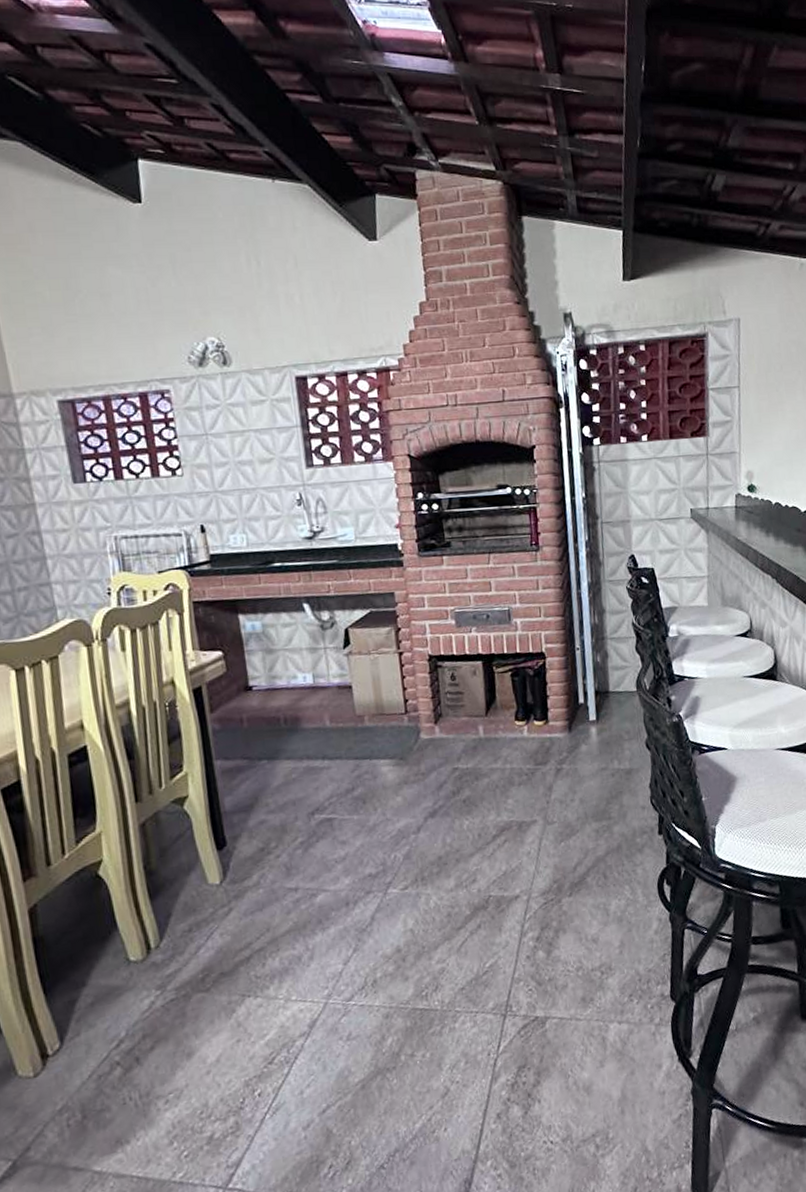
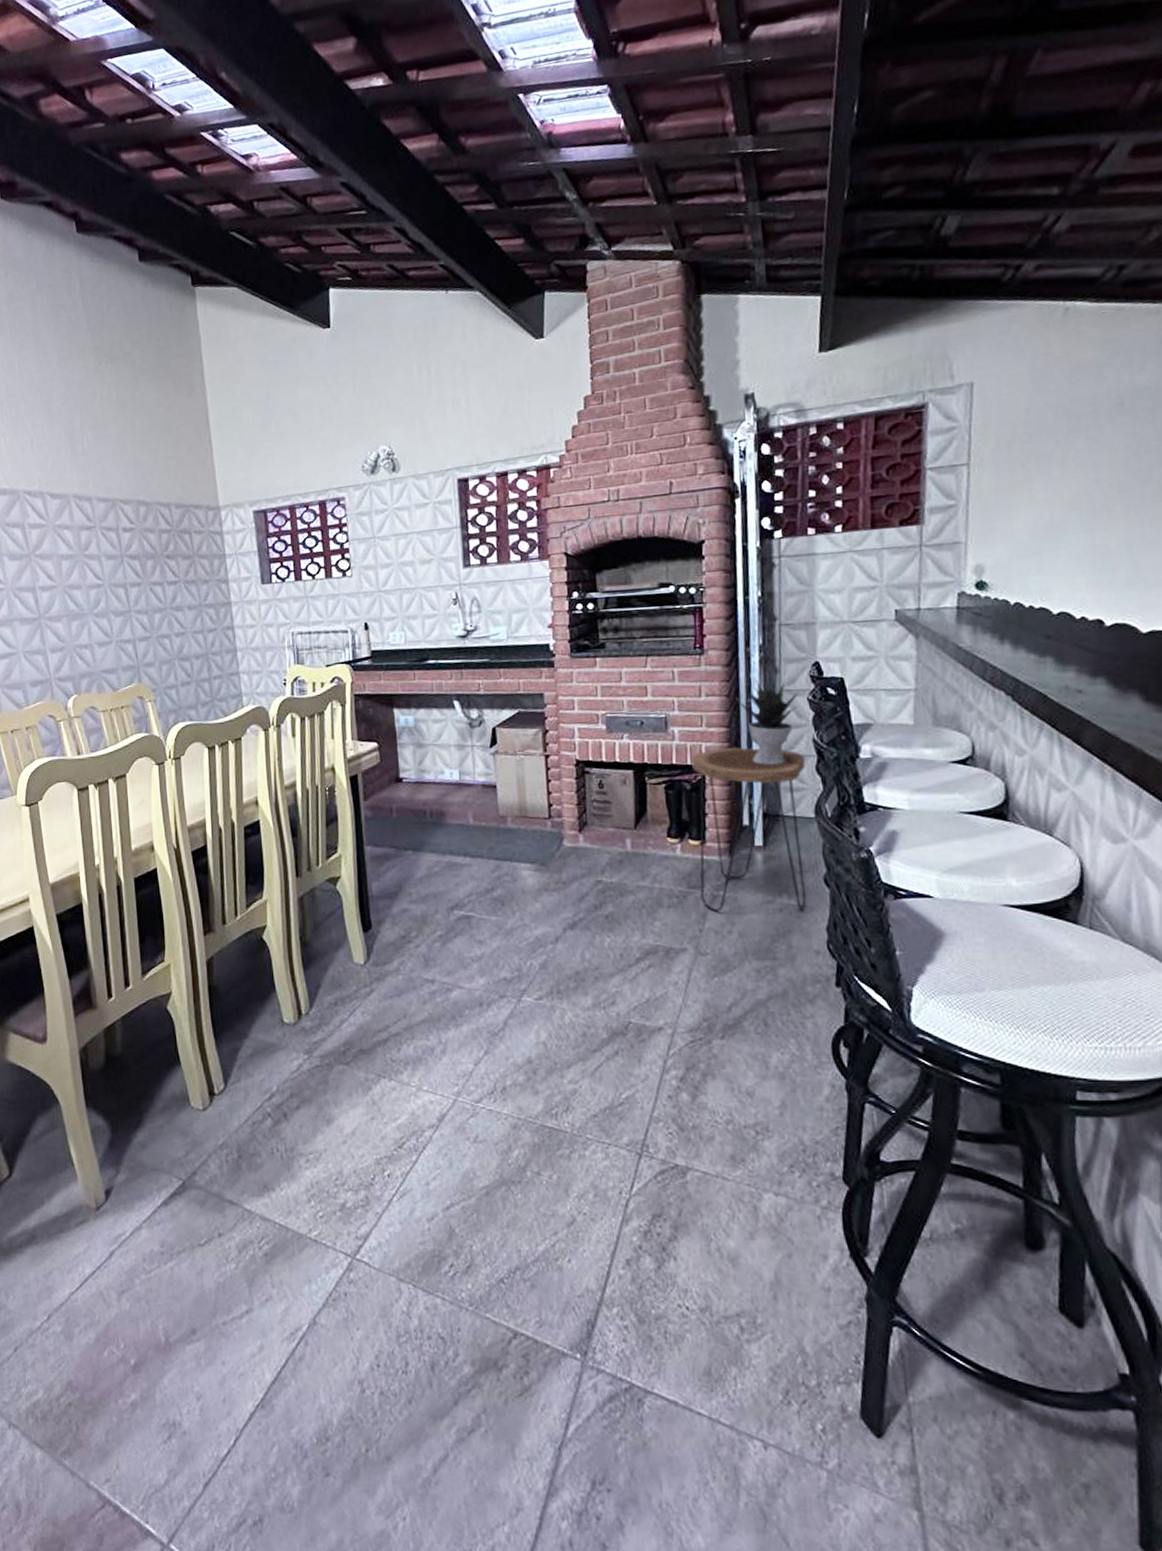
side table: none [533,633,633,784] -> present [692,747,807,912]
potted plant: none [568,572,619,648] -> present [736,679,798,766]

